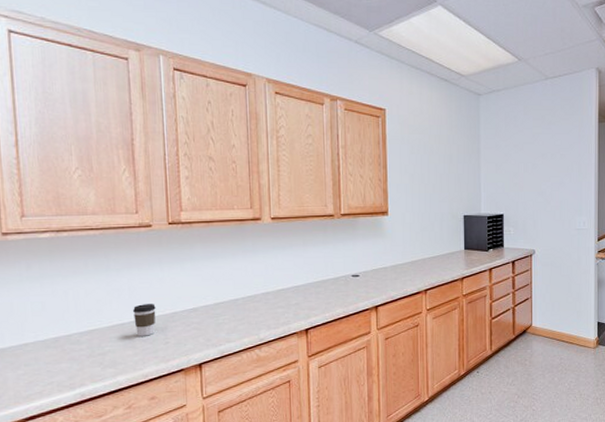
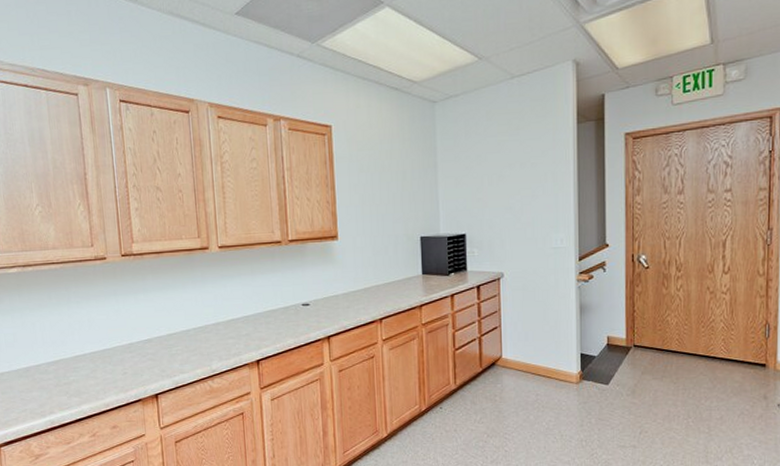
coffee cup: present [132,304,156,337] -> none [92,335,114,367]

